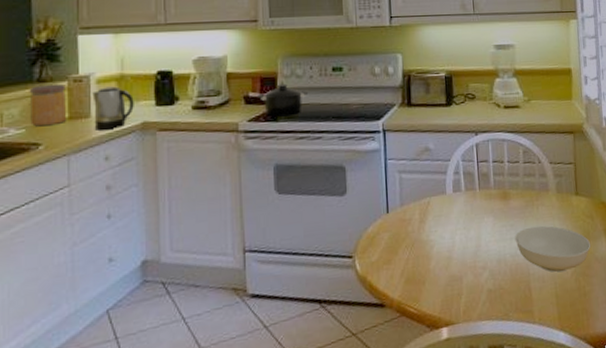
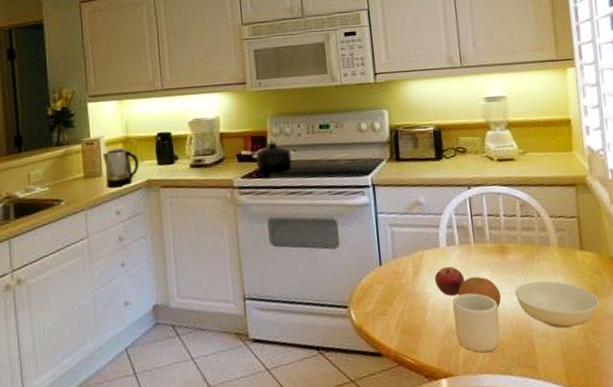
jar: present [30,83,66,127] -> none [51,147,82,185]
fruit: none [439,212,469,243] -> present [434,266,465,296]
mug: none [456,239,500,300] -> present [452,293,500,353]
fruit: none [462,222,503,253] -> present [458,276,501,308]

